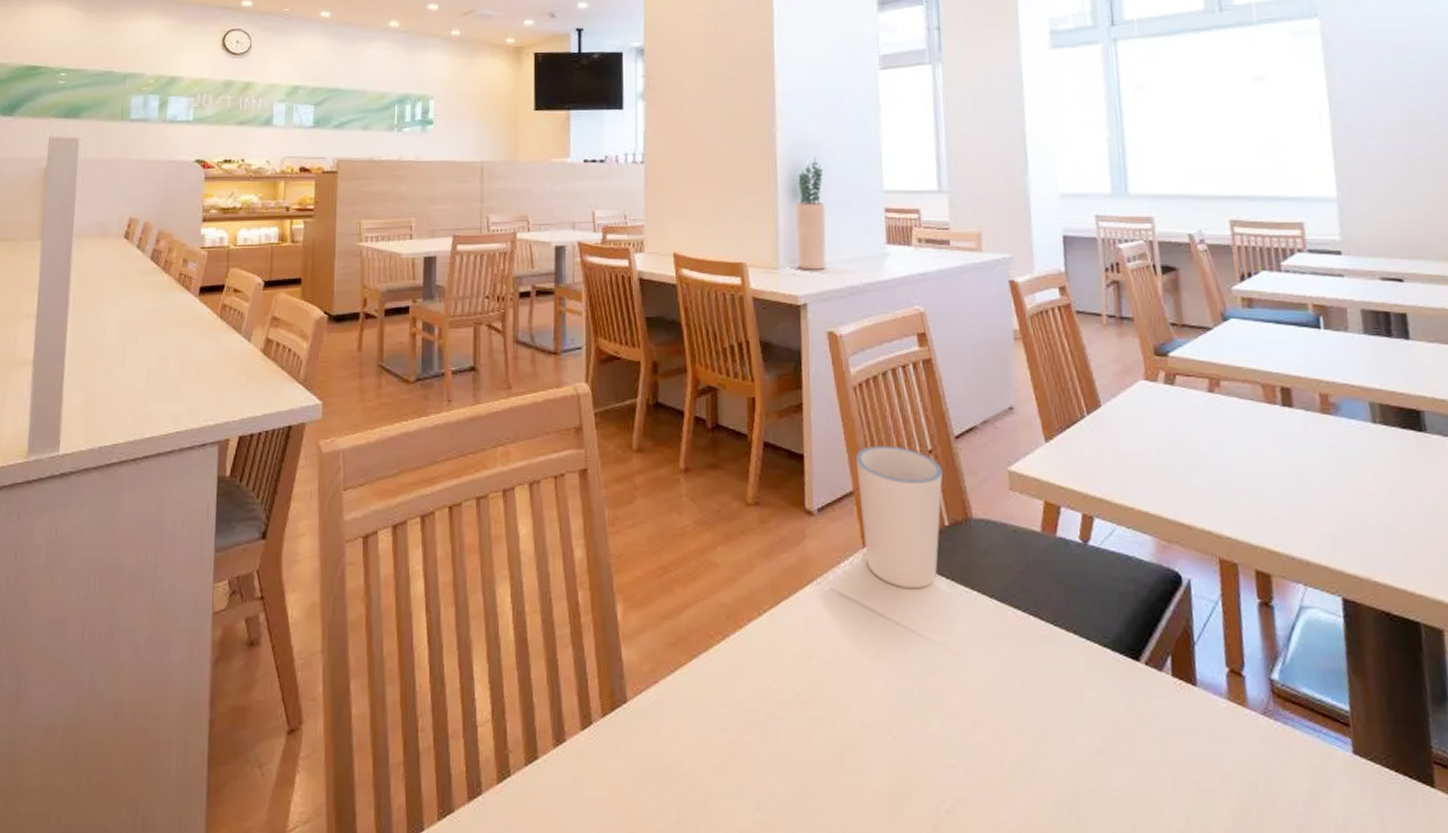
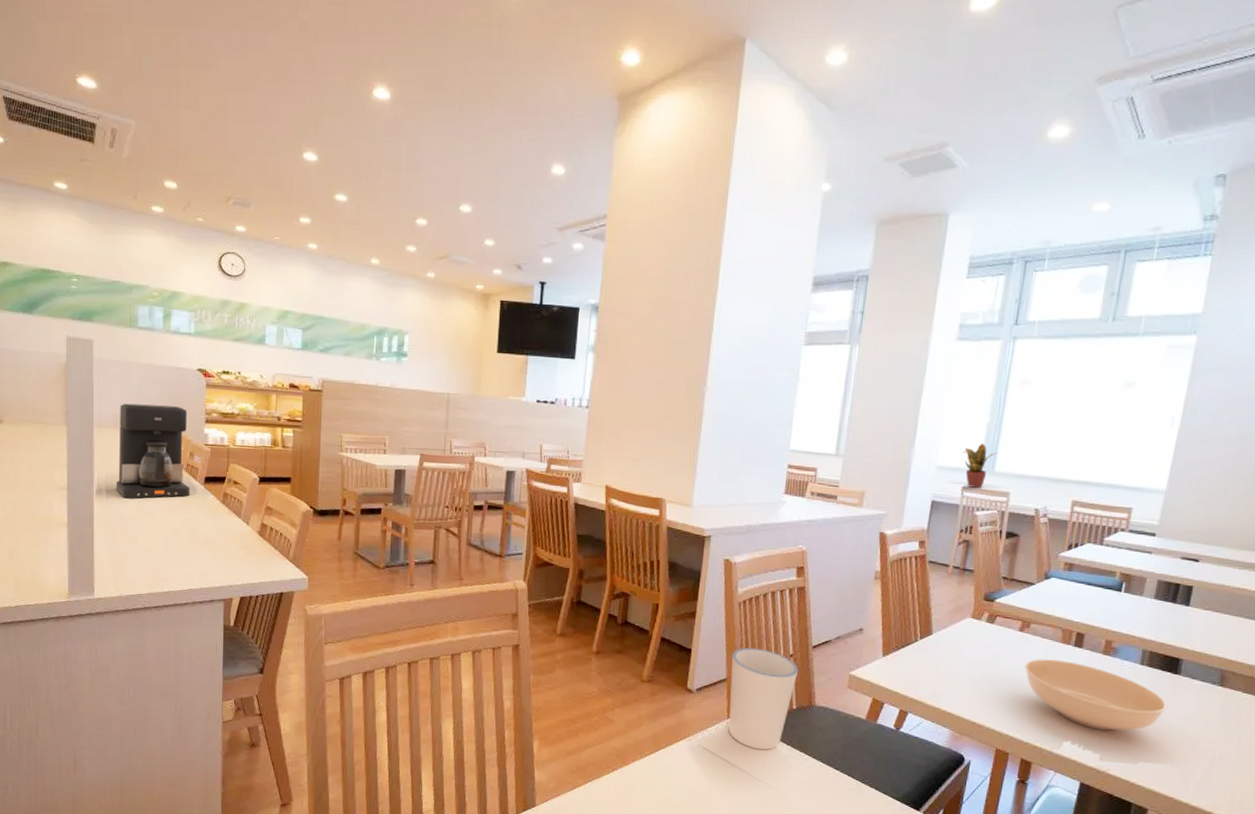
coffee maker: none [94,206,182,322] -> present [116,403,190,499]
vase: present [795,158,827,270] -> none [707,417,740,510]
potted plant: none [1086,161,1126,216] -> present [962,443,996,488]
bowl: none [1226,426,1425,519] -> present [1024,658,1168,731]

